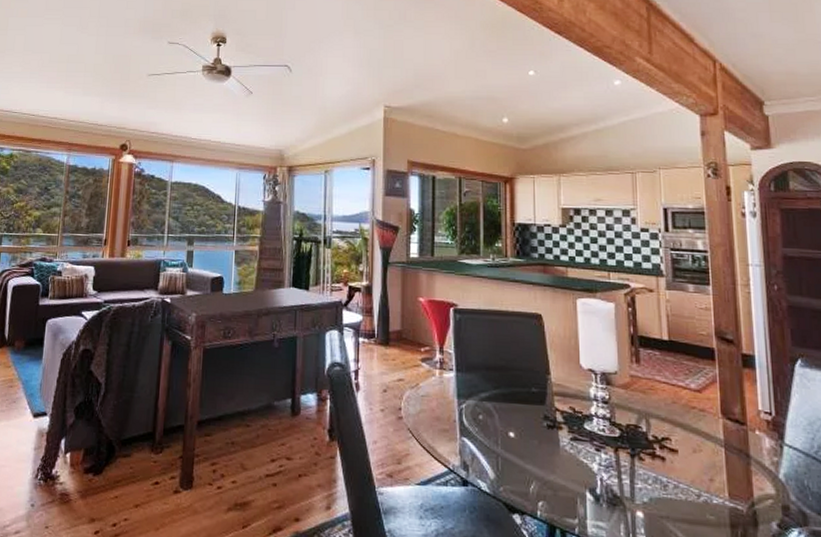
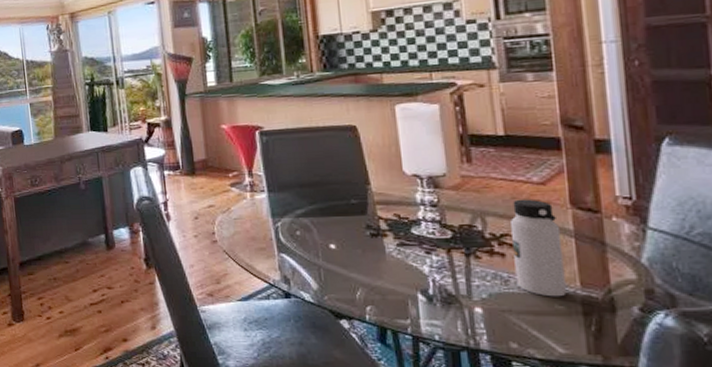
water bottle: none [671,404,717,507] -> present [511,199,567,297]

